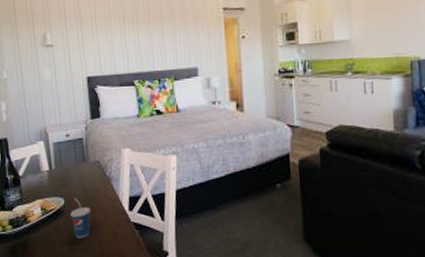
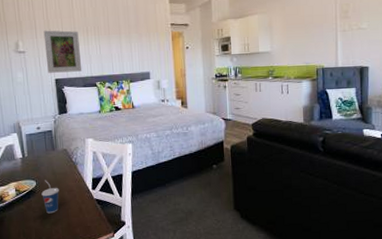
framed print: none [74,19,118,70] -> present [43,30,83,73]

